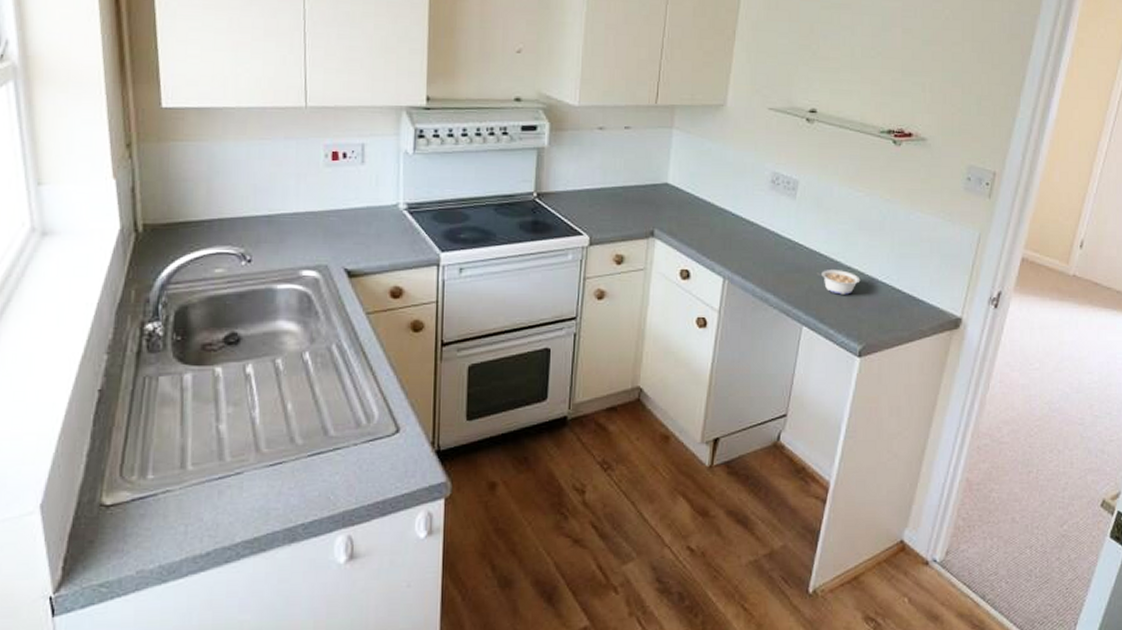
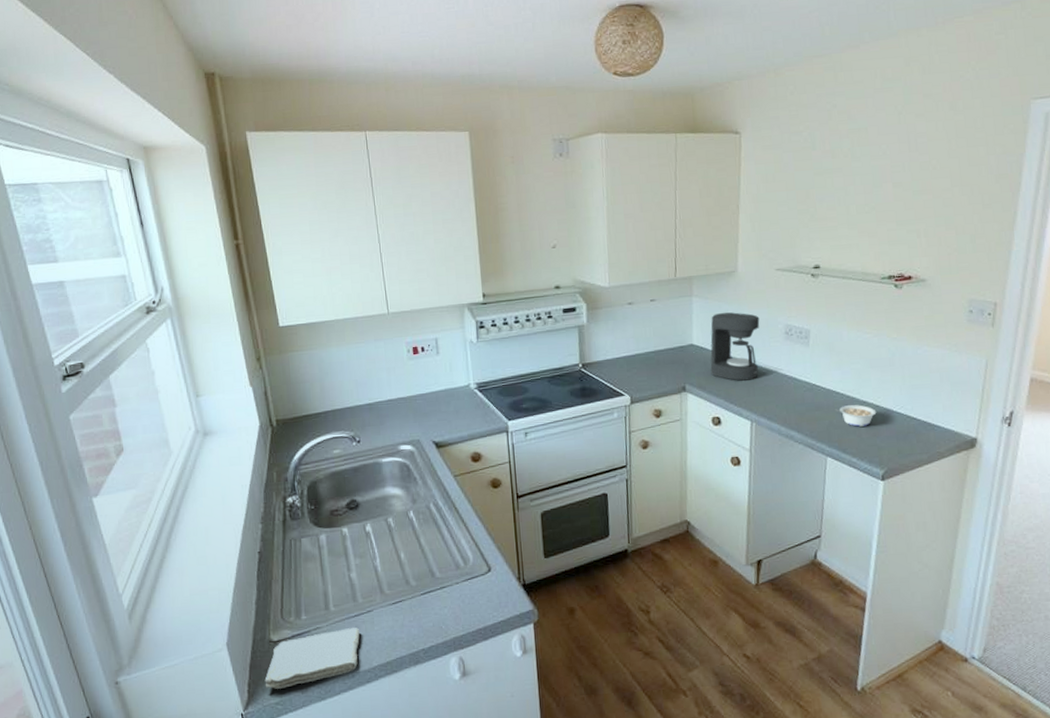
washcloth: none [87,493,222,567] -> present [264,628,360,689]
coffee maker: none [684,151,745,231] -> present [710,312,760,381]

